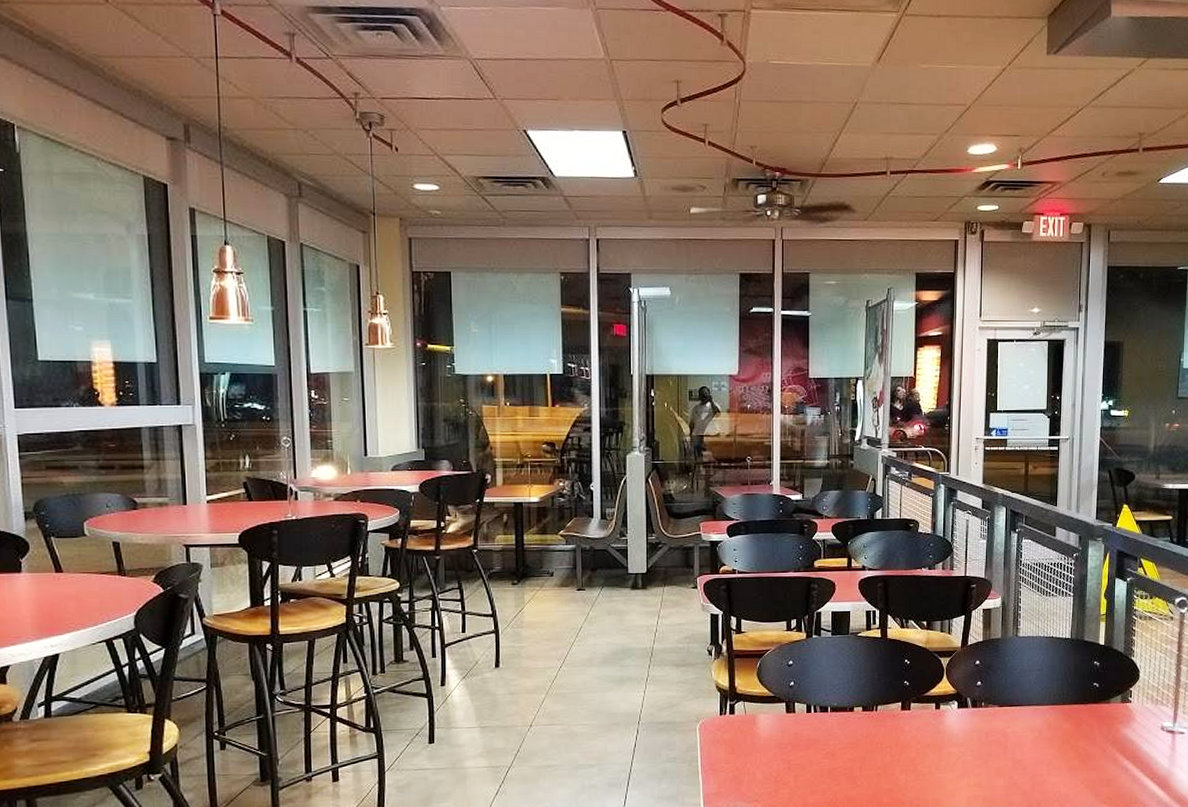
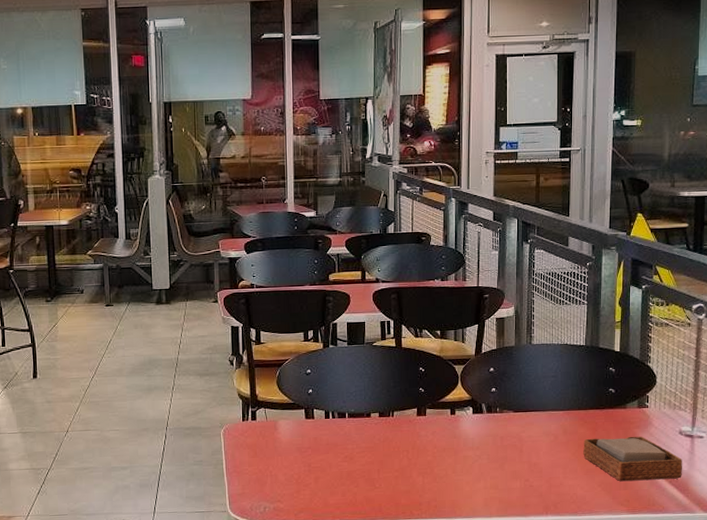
napkin holder: none [1067,732,1164,778] -> present [583,436,682,481]

